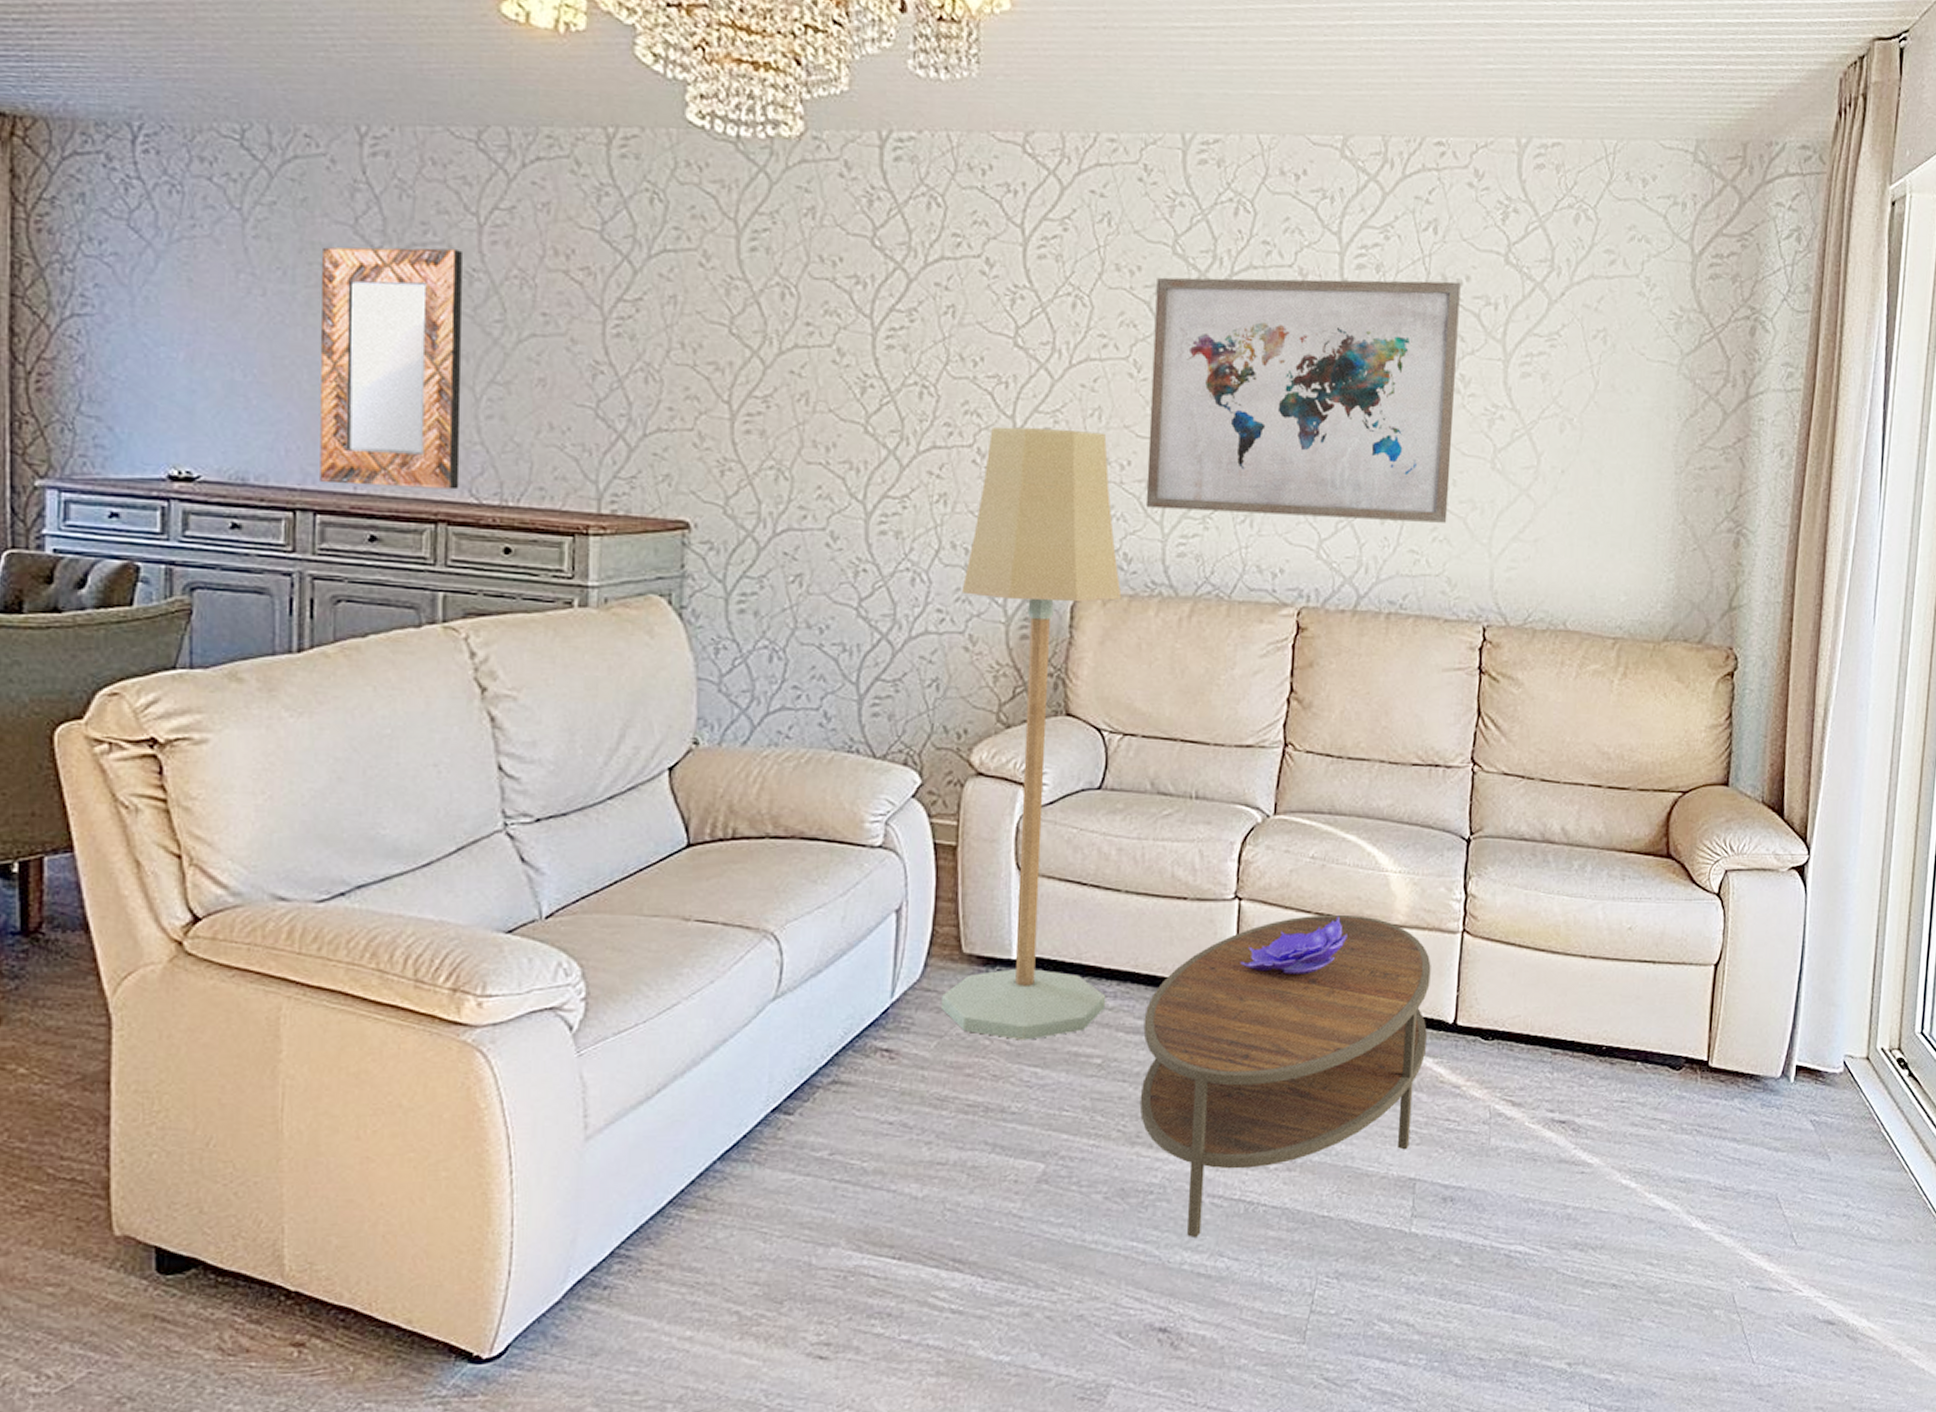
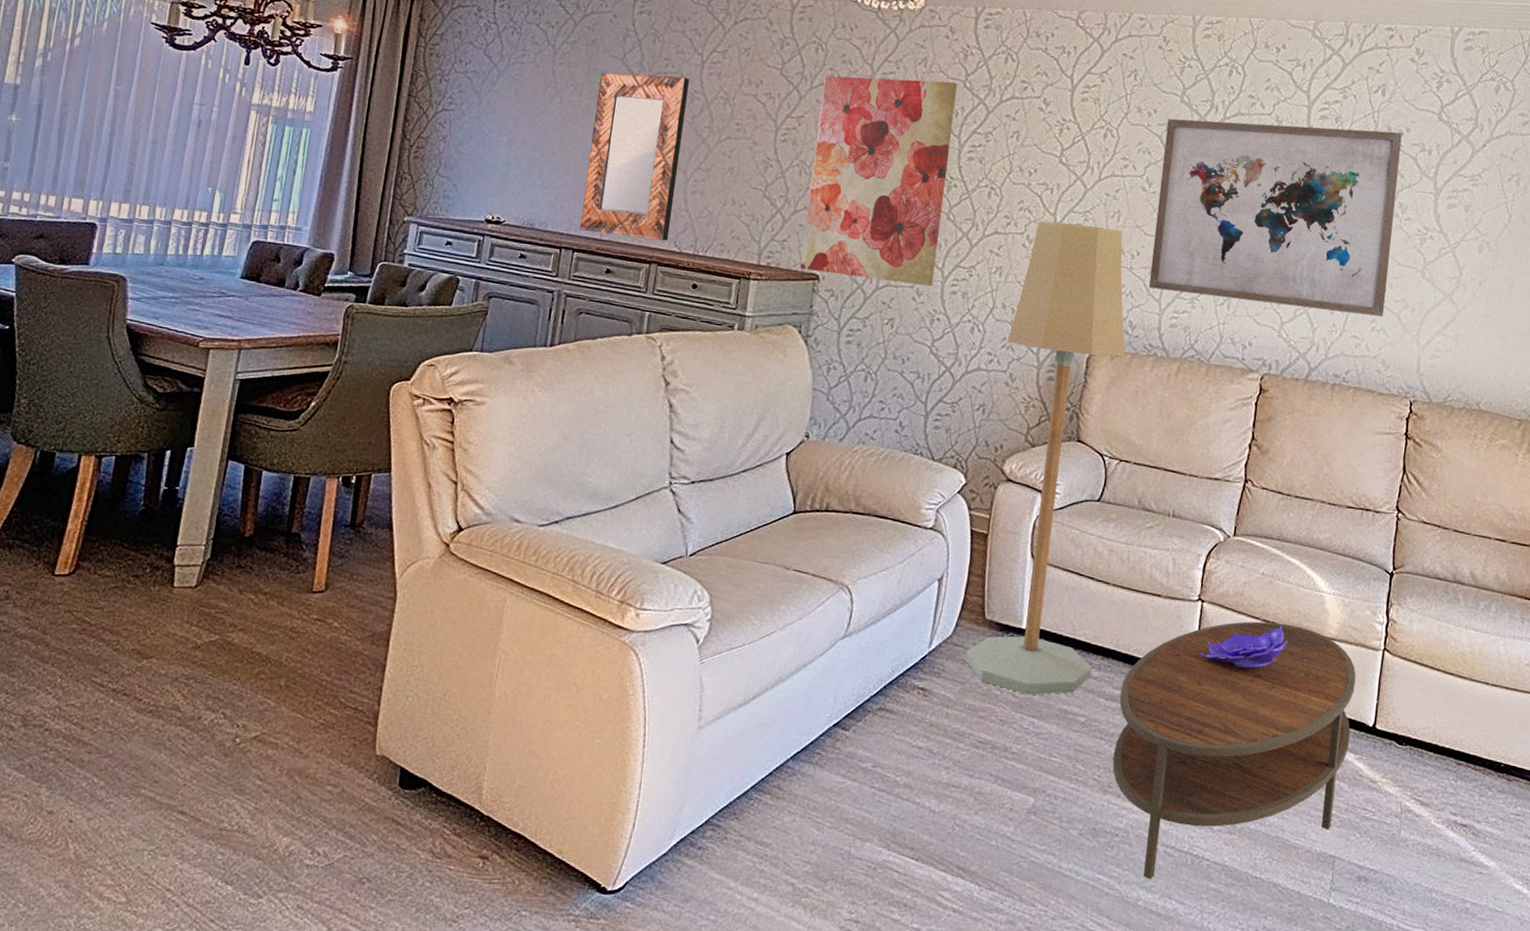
wall art: none [661,237,862,526] -> present [800,75,957,286]

